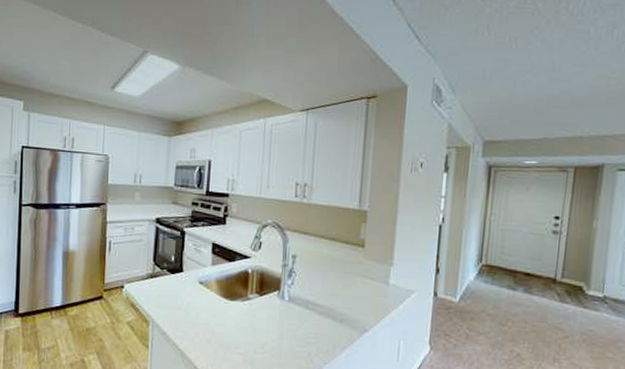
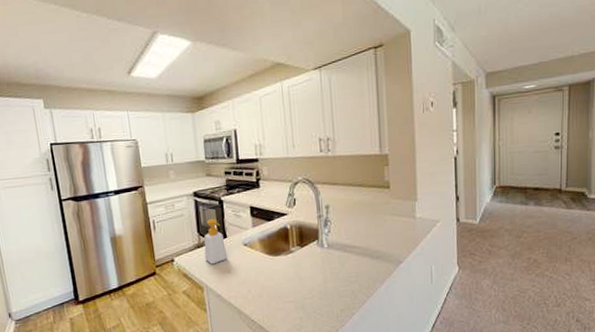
soap bottle: none [156,249,181,298] -> present [204,218,228,265]

